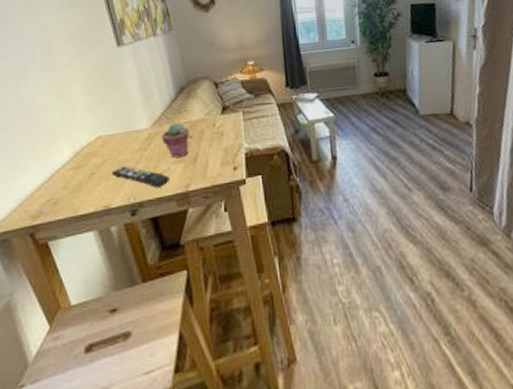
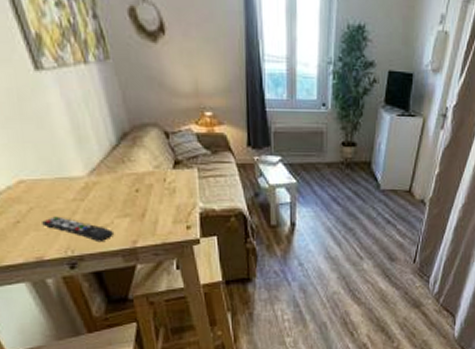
potted succulent: present [161,122,190,159] -> none [100,172,136,213]

